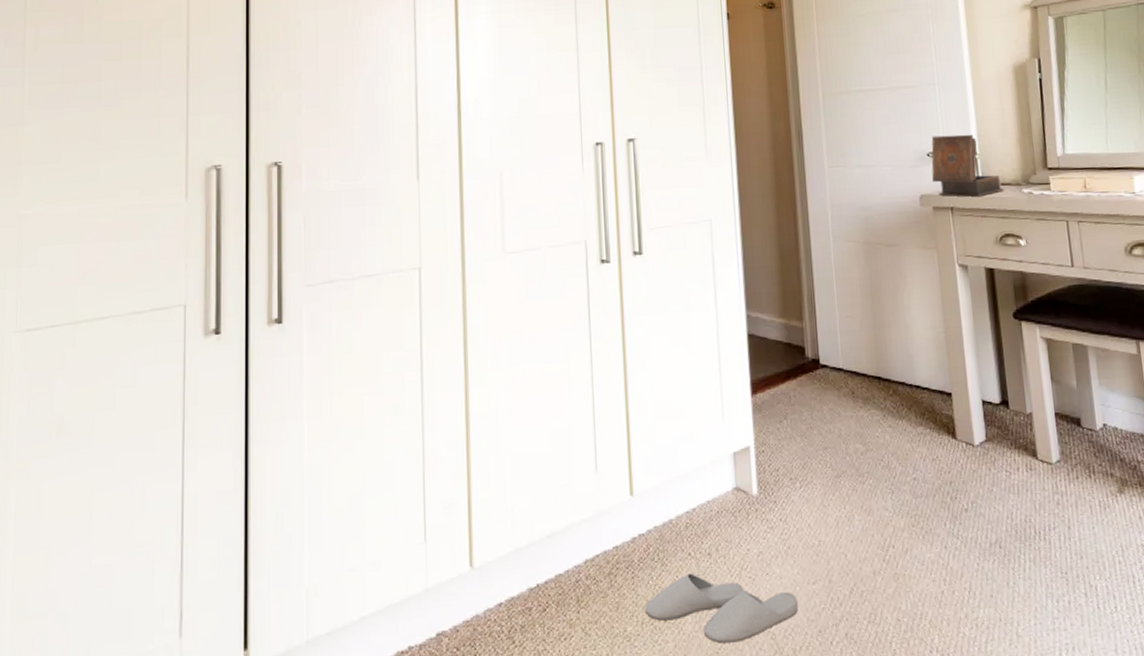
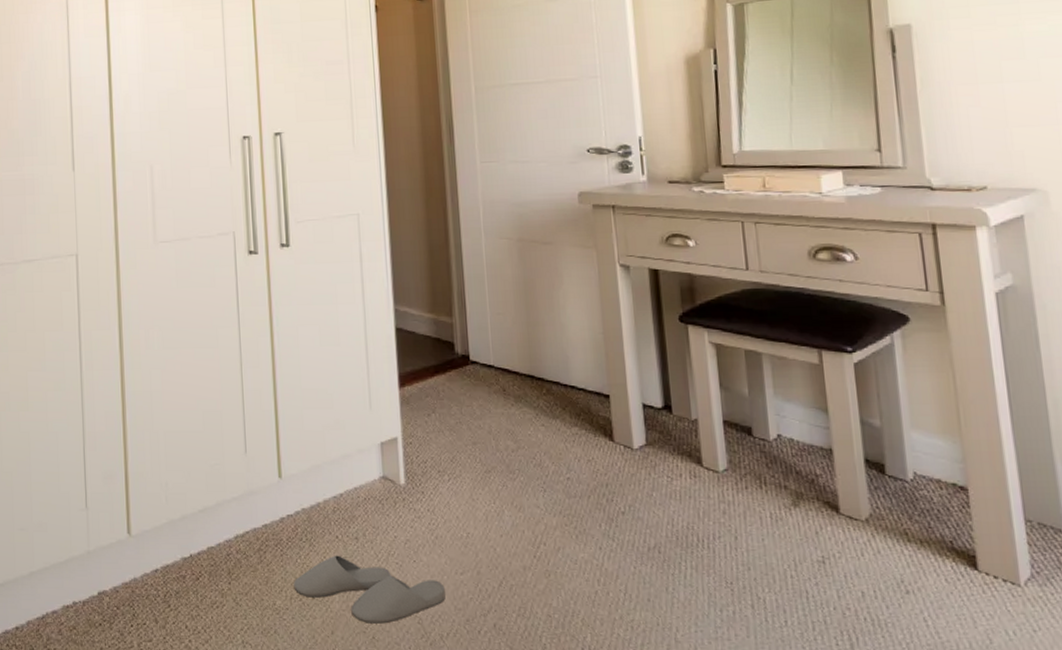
jewelry box: present [931,134,1005,197] -> none [591,129,673,195]

